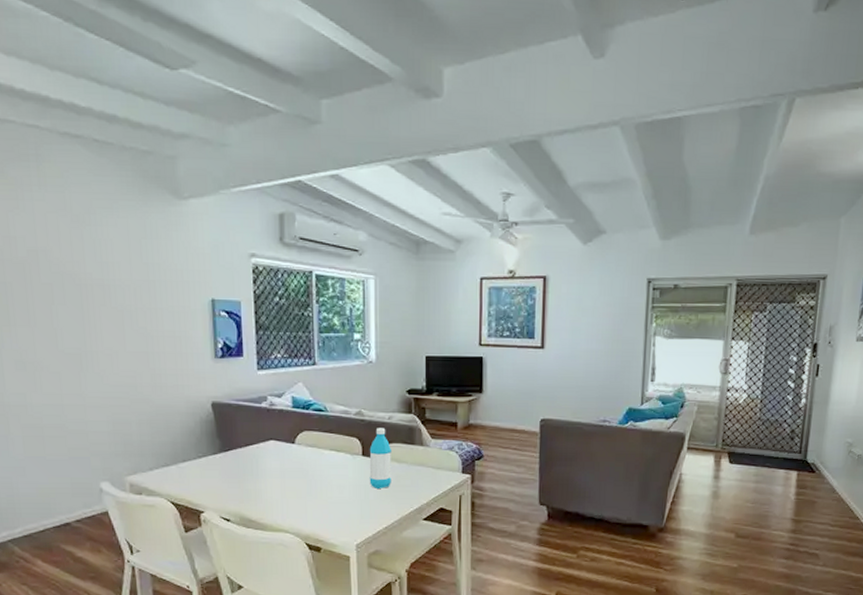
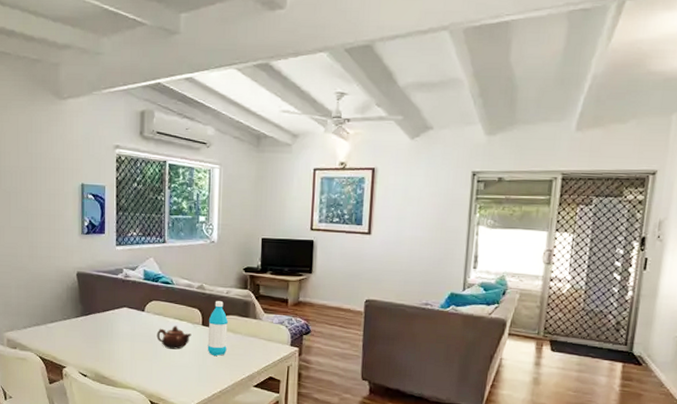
teapot: none [310,458,351,484] -> present [156,326,192,350]

